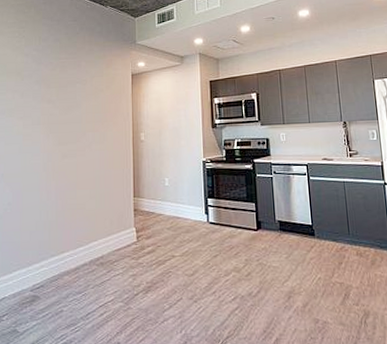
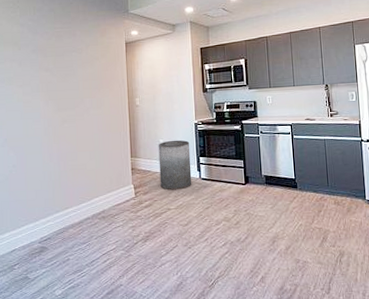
trash can: none [163,179,199,235] -> present [158,140,192,191]

